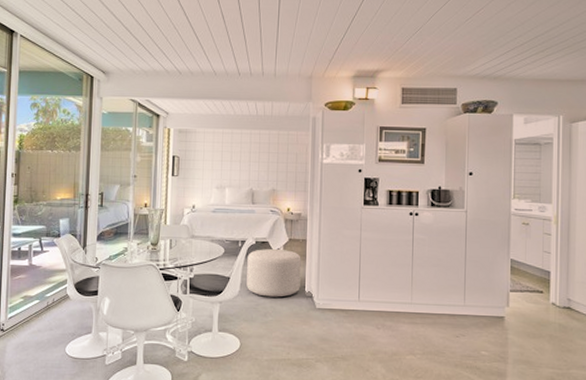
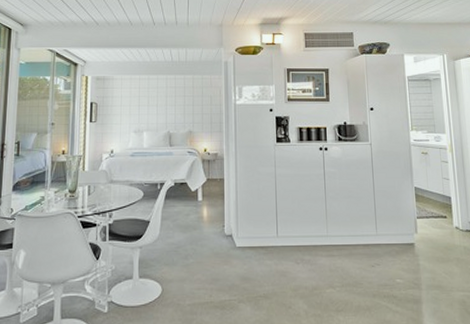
ottoman: present [247,249,301,297] -> none [167,190,220,239]

